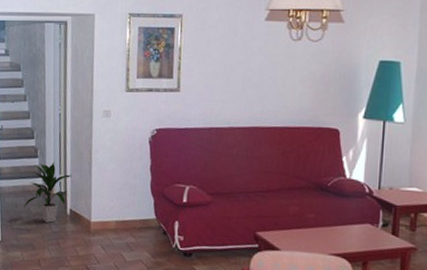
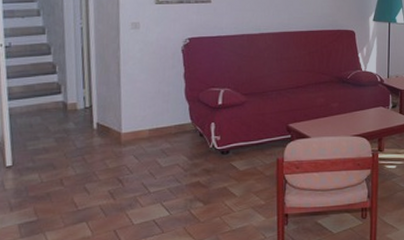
indoor plant: present [23,162,72,223] -> none [40,77,98,139]

